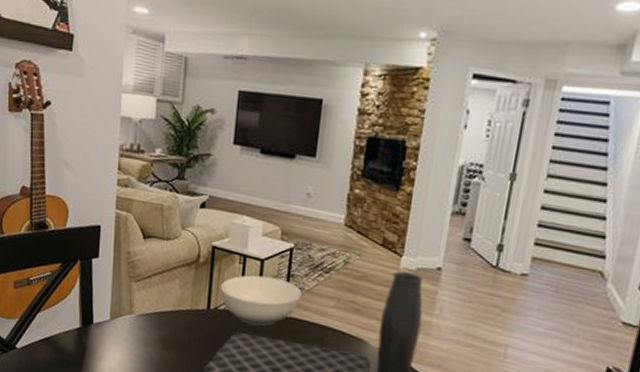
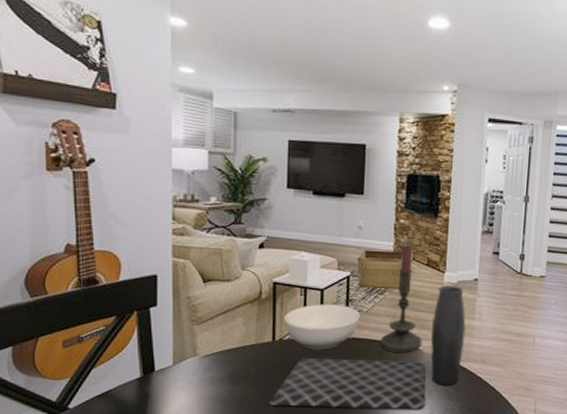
hamper: none [302,220,368,269] -> present [357,250,414,289]
candle: none [321,216,369,344] -> present [380,242,422,354]

